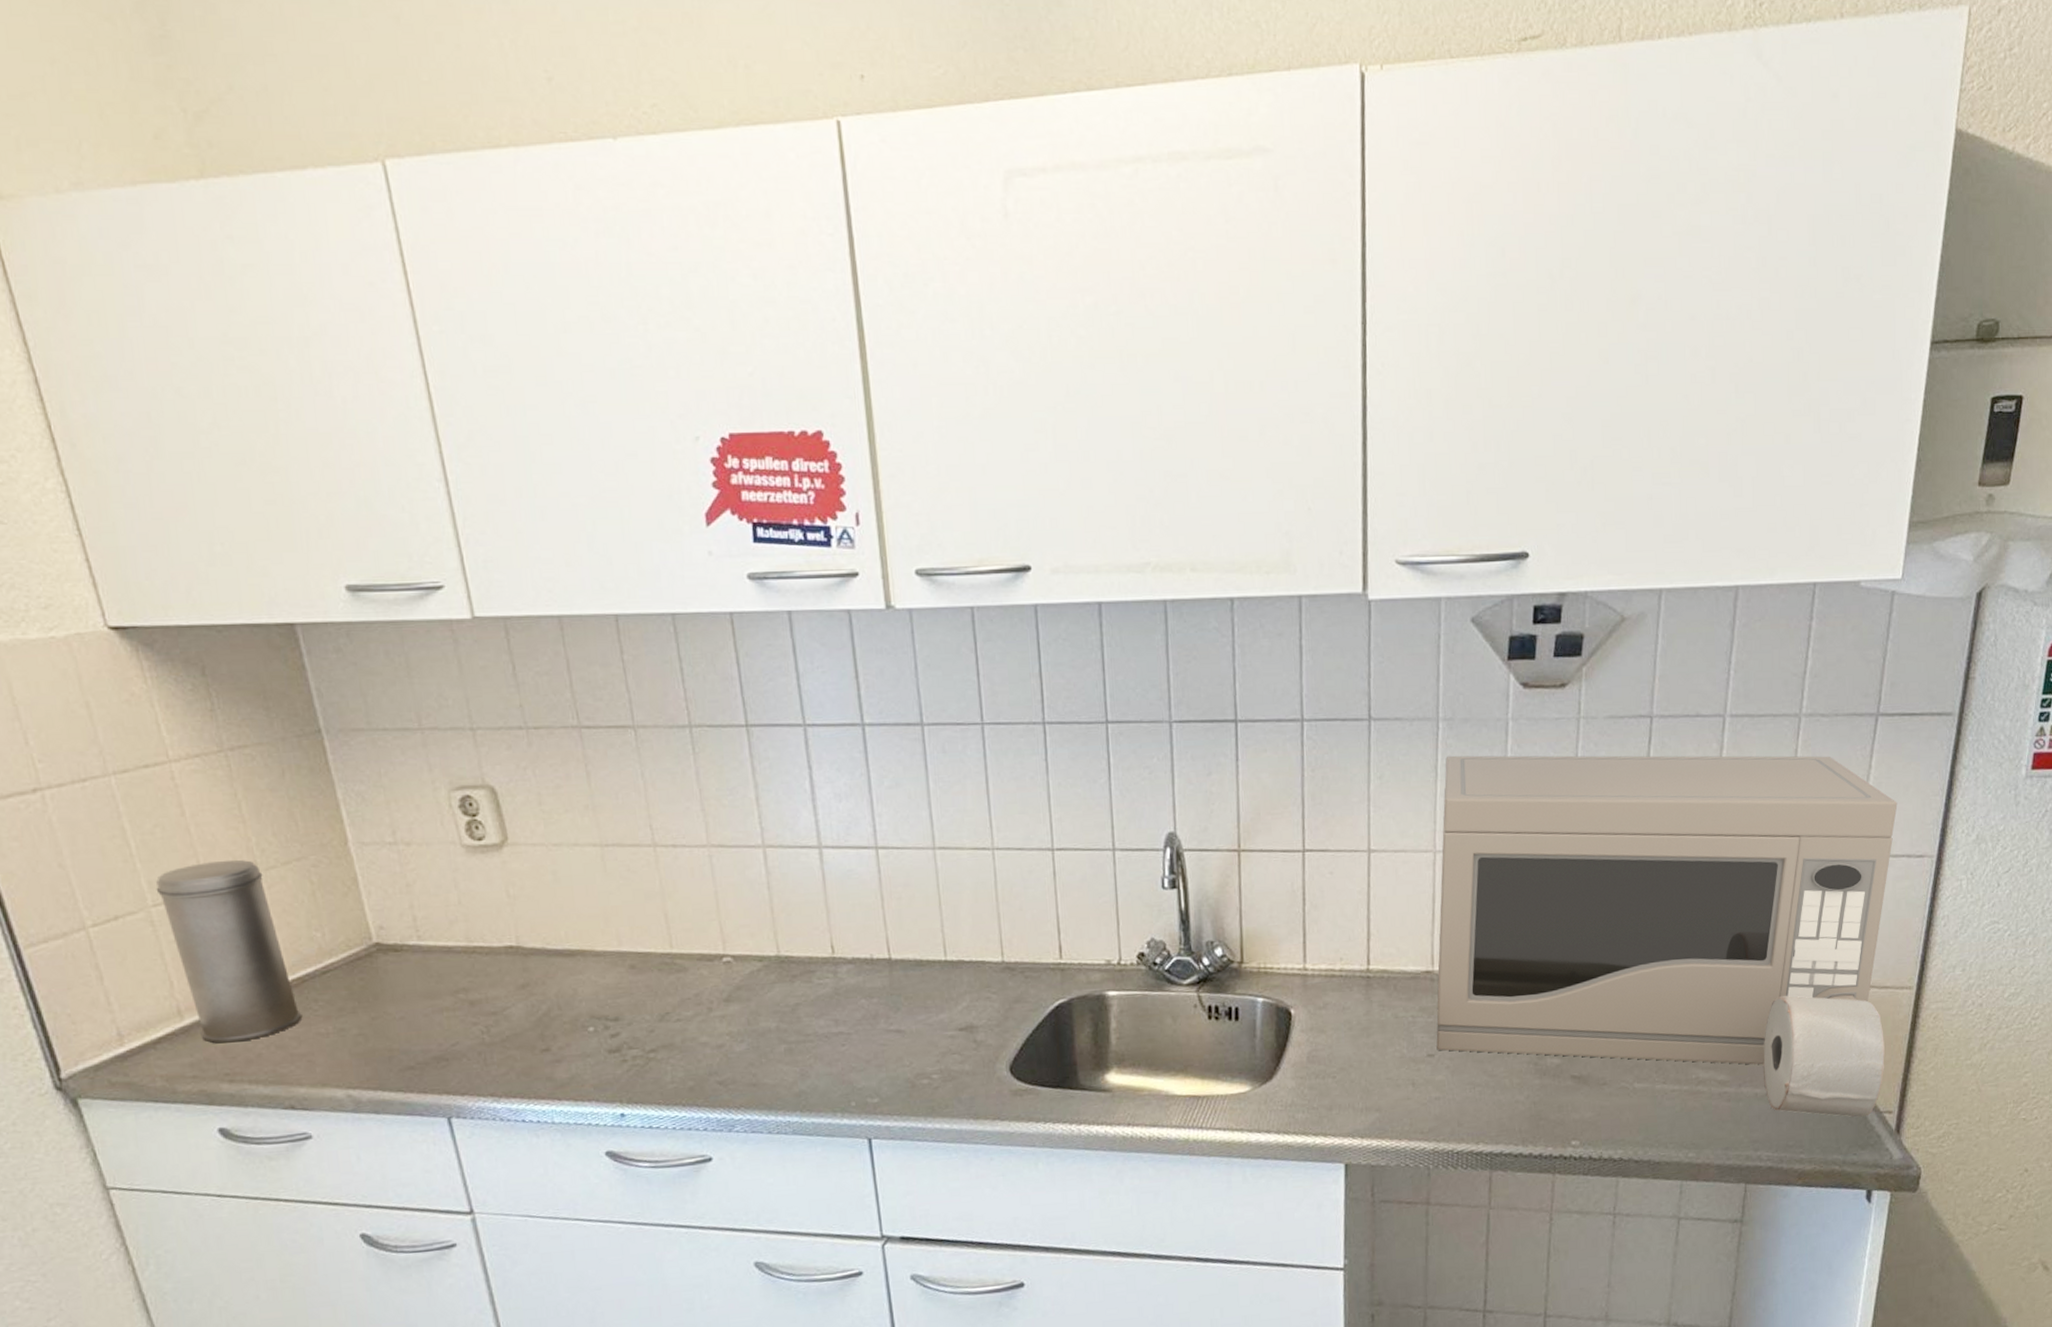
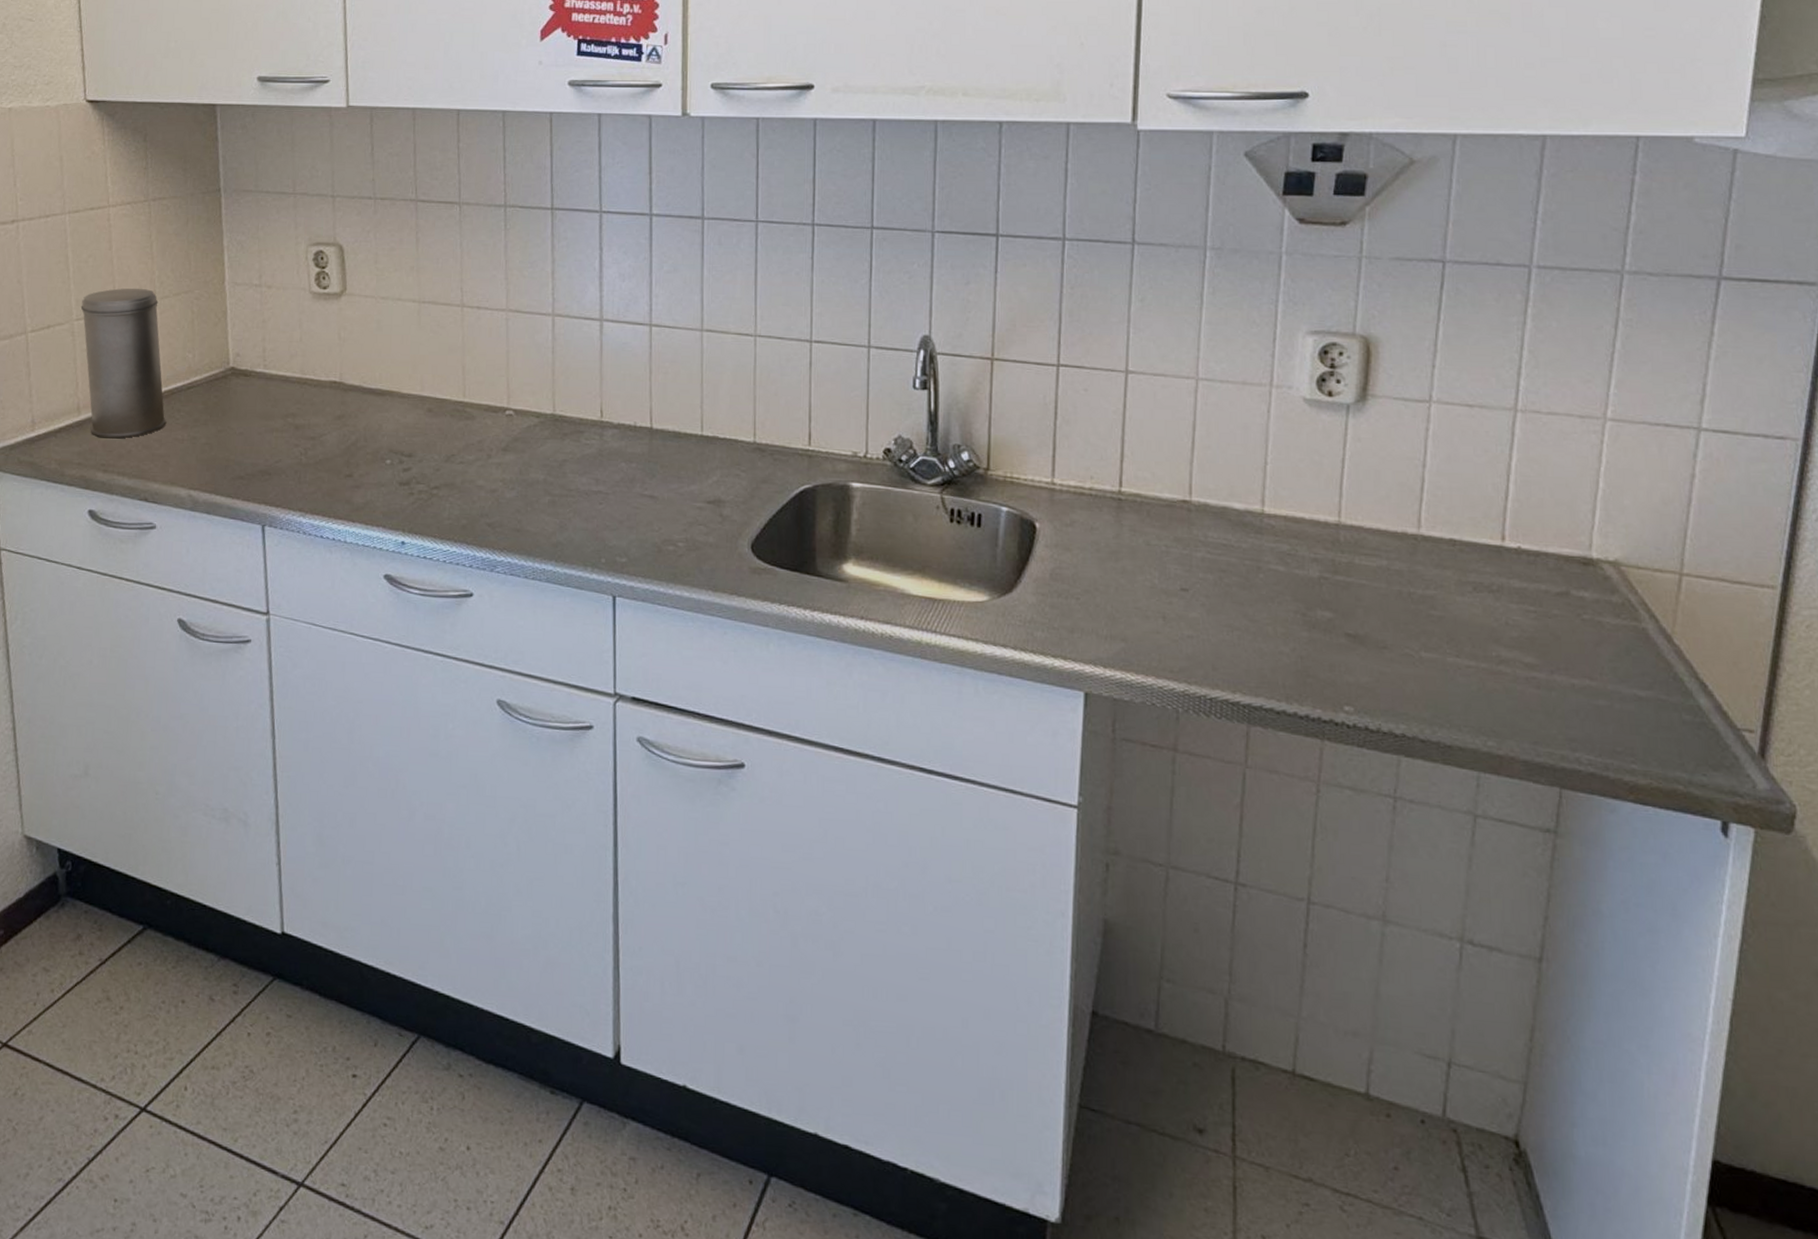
microwave: present [1436,755,1898,1065] -> none [1191,284,1749,652]
paper towel: present [1763,995,1885,1118] -> none [1581,577,1742,732]

